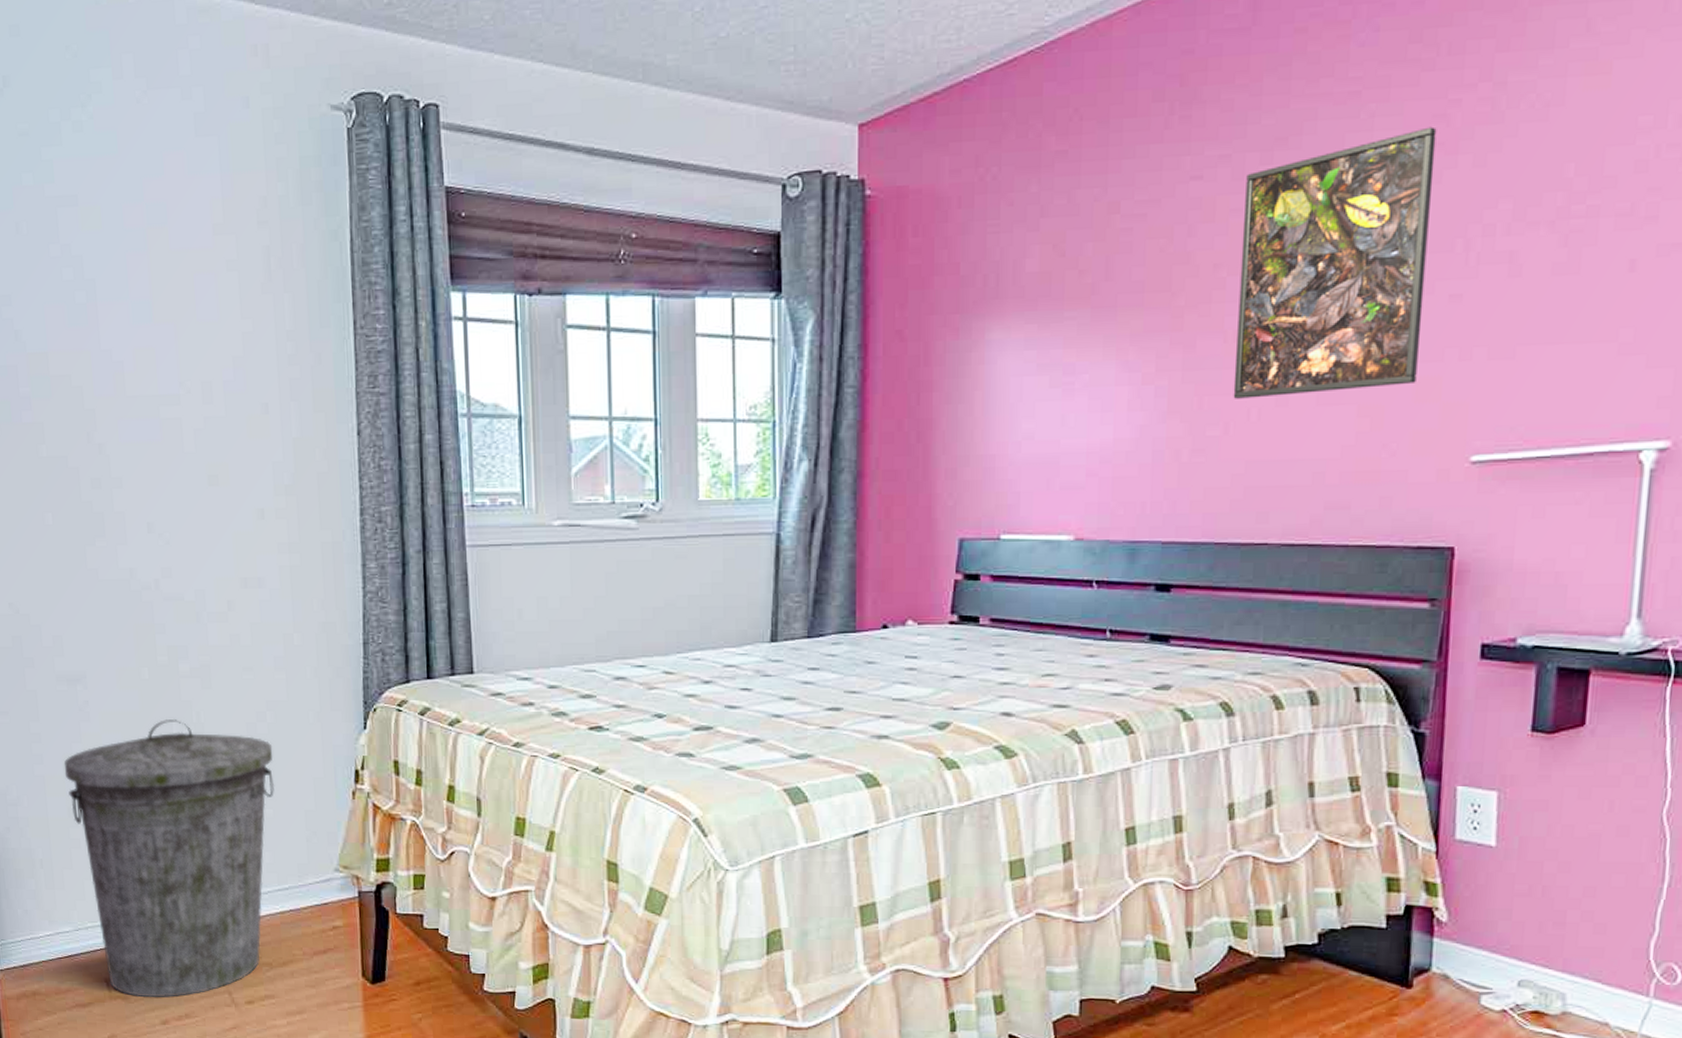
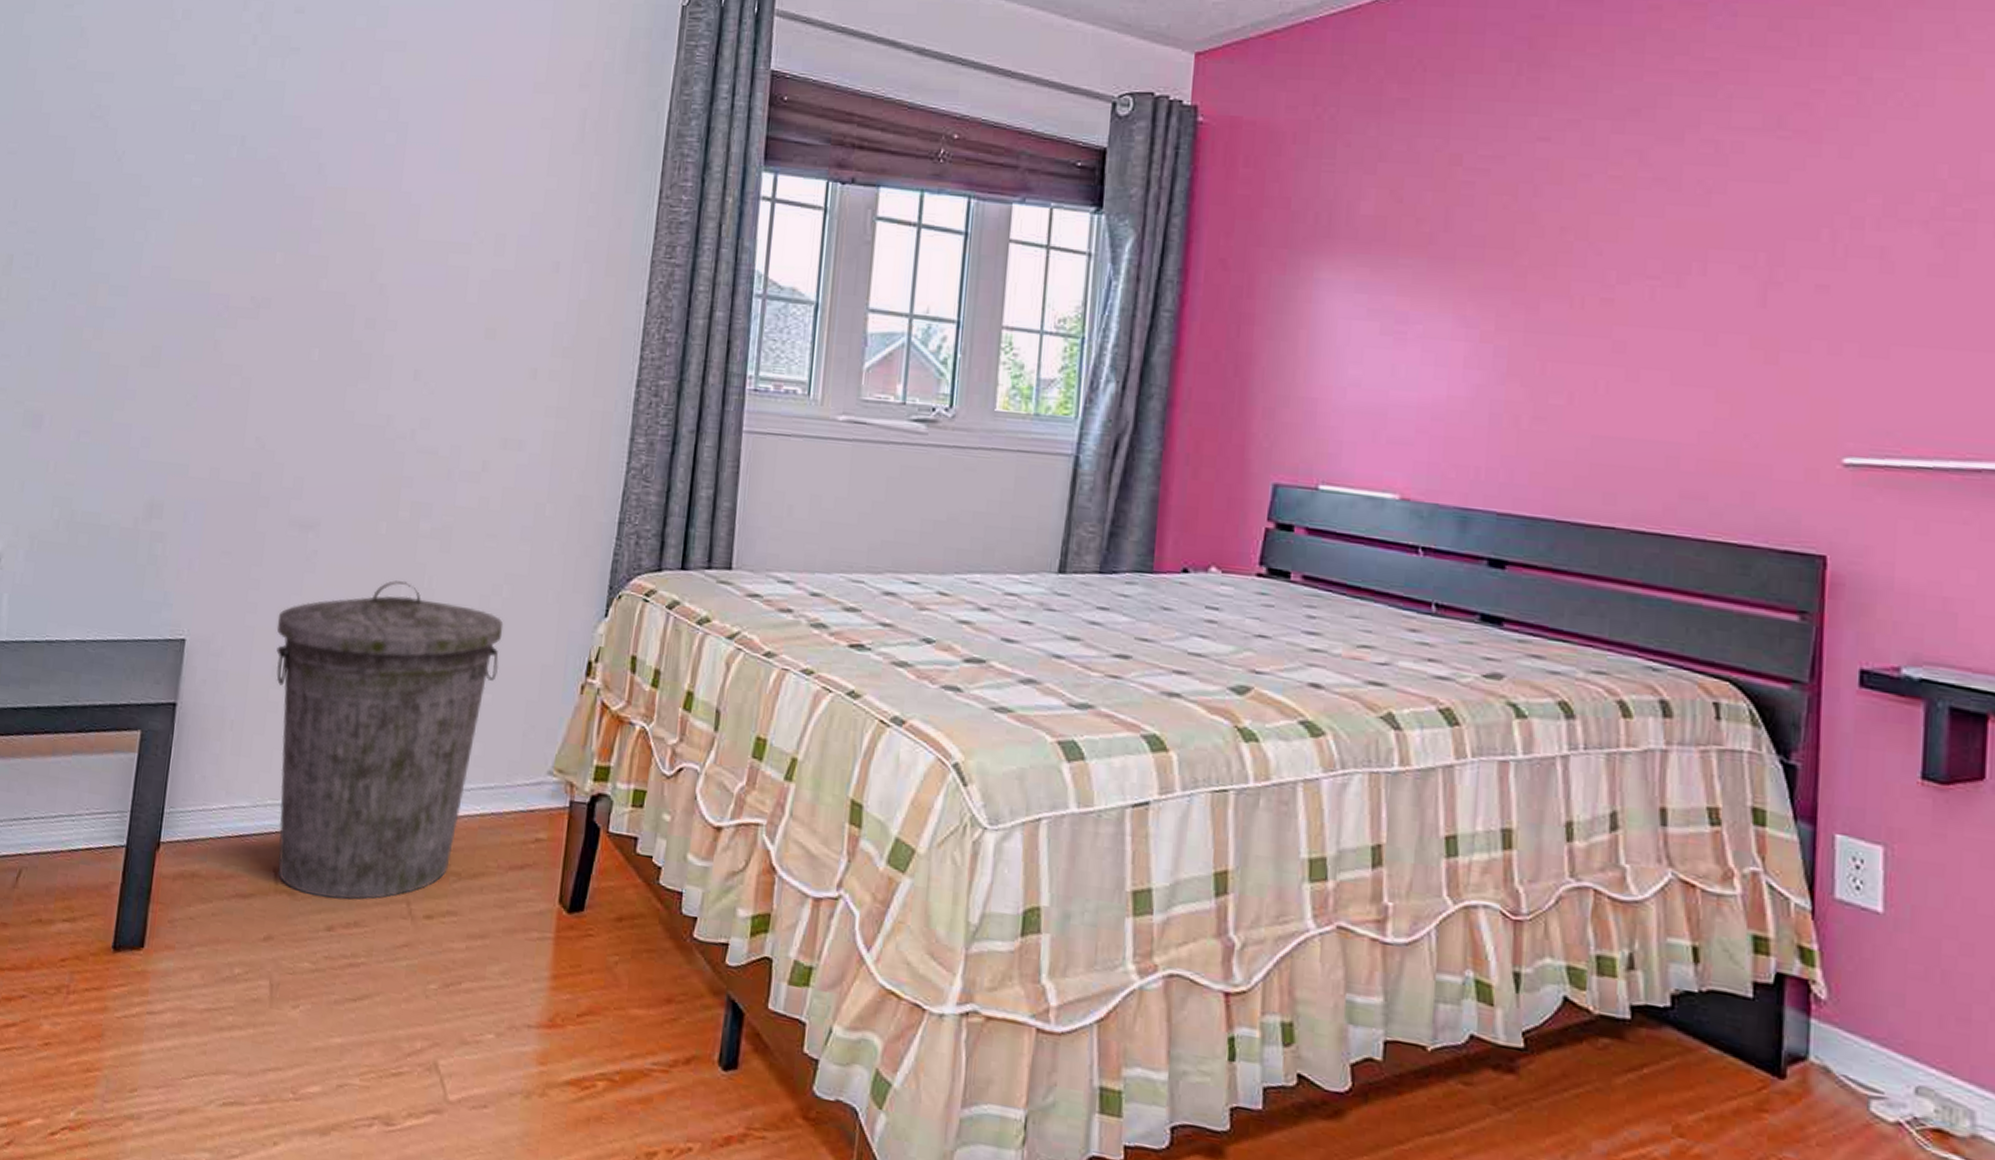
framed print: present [1233,126,1437,399] -> none [1579,113,1799,374]

